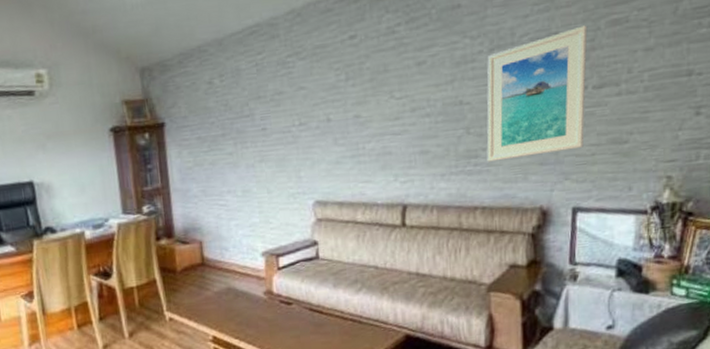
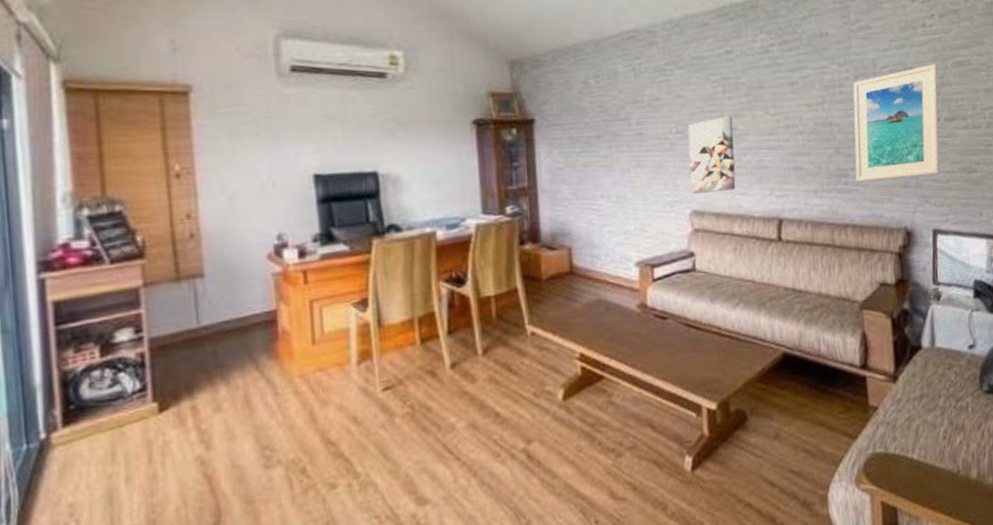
wall art: none [311,104,359,184] -> present [688,116,736,194]

